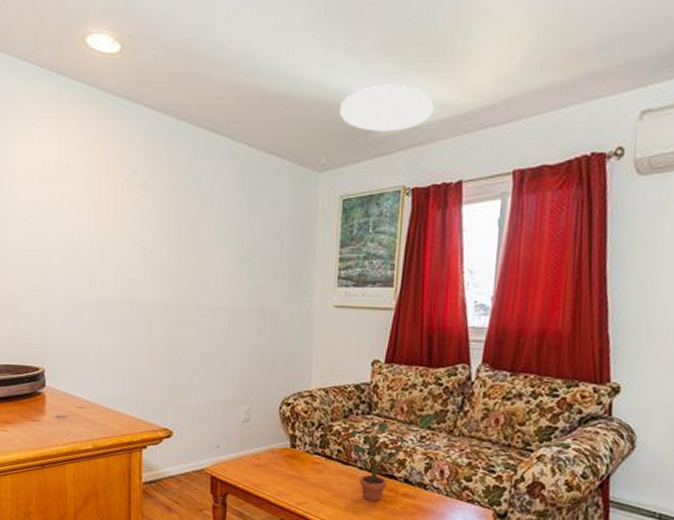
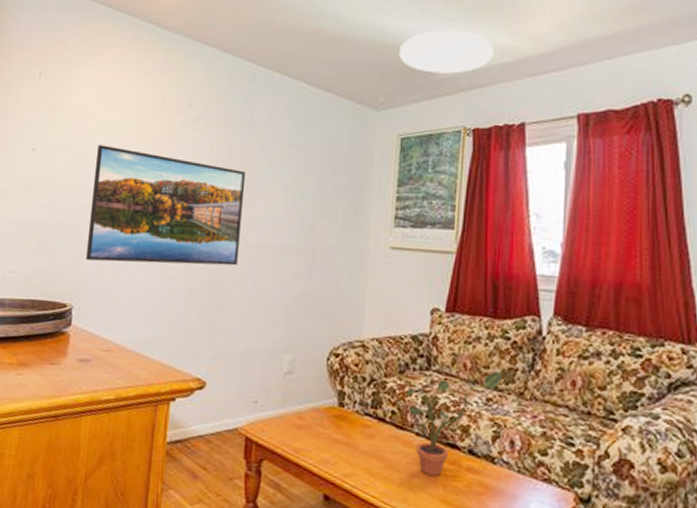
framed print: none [48,215,195,328] -> present [85,145,246,266]

